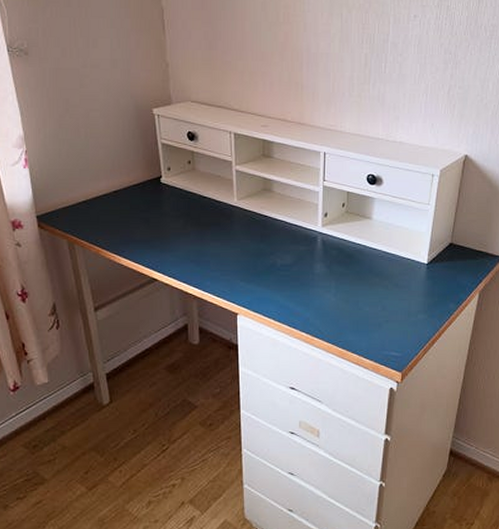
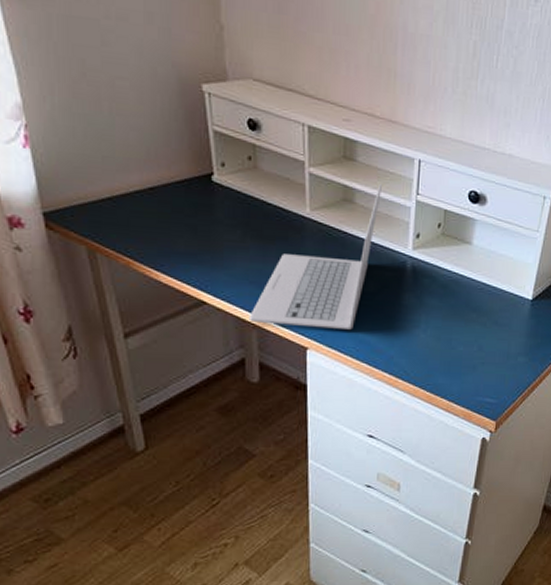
laptop: none [190,174,295,296] -> present [248,183,383,329]

